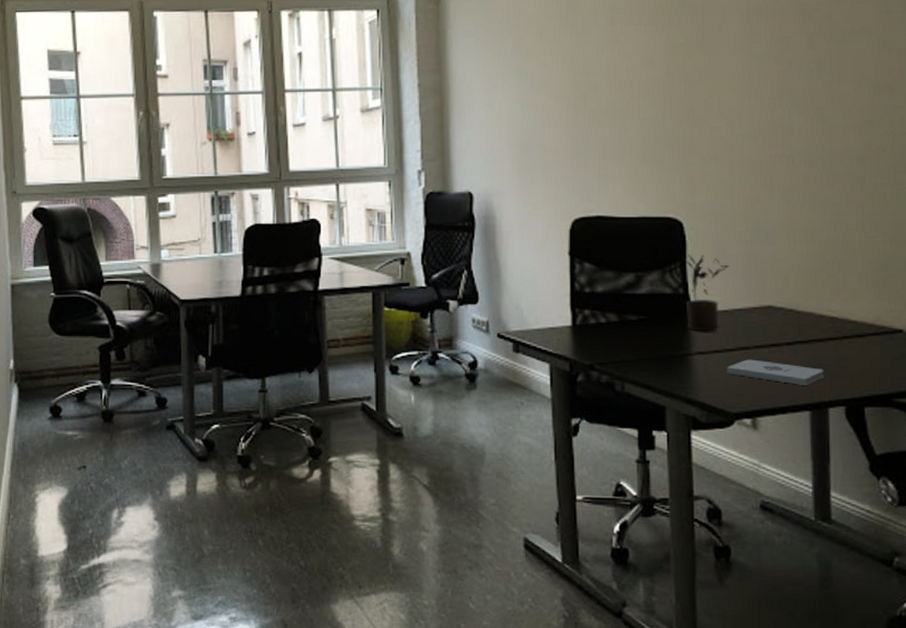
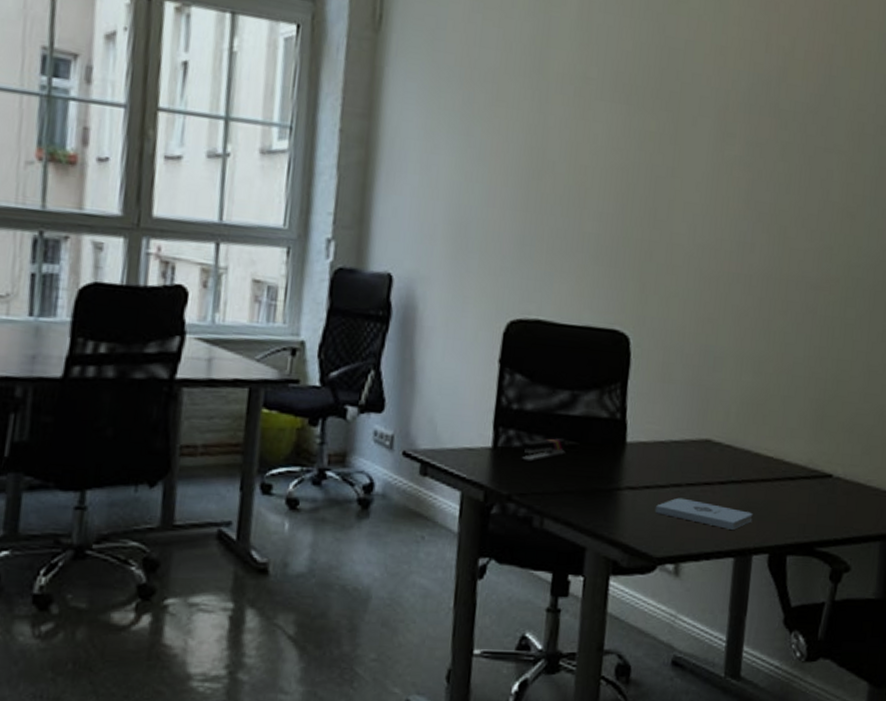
stapler: none [597,314,638,335] -> present [519,438,567,462]
potted plant: present [683,253,729,332] -> none [620,373,672,465]

